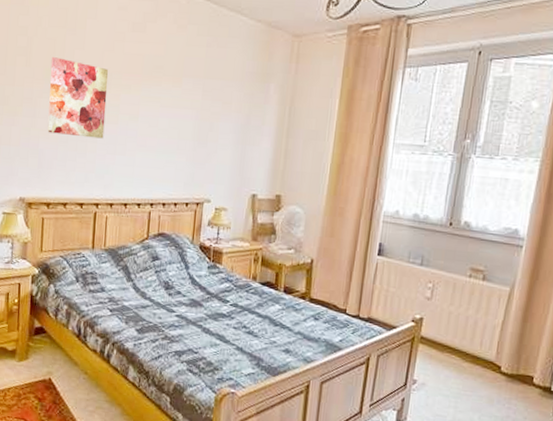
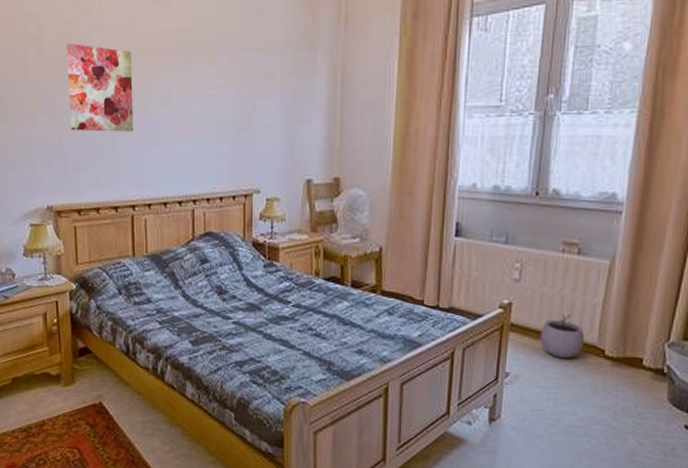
plant pot: none [445,331,485,372] -> present [540,313,585,359]

